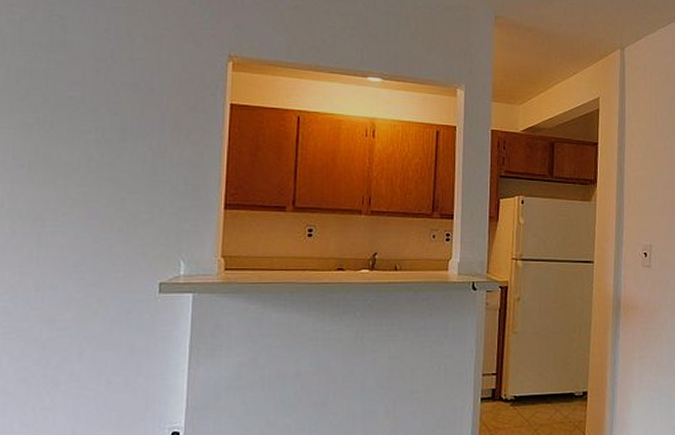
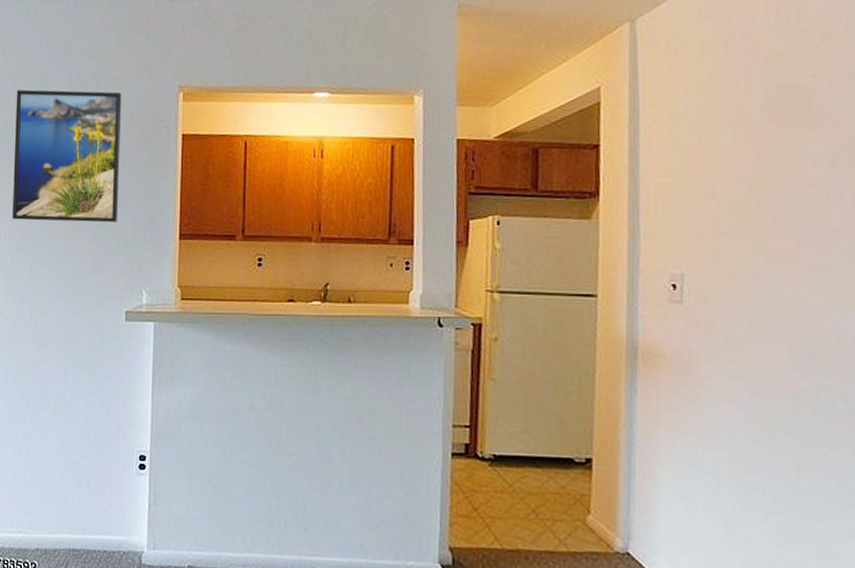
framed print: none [14,37,161,190] -> present [13,89,122,223]

